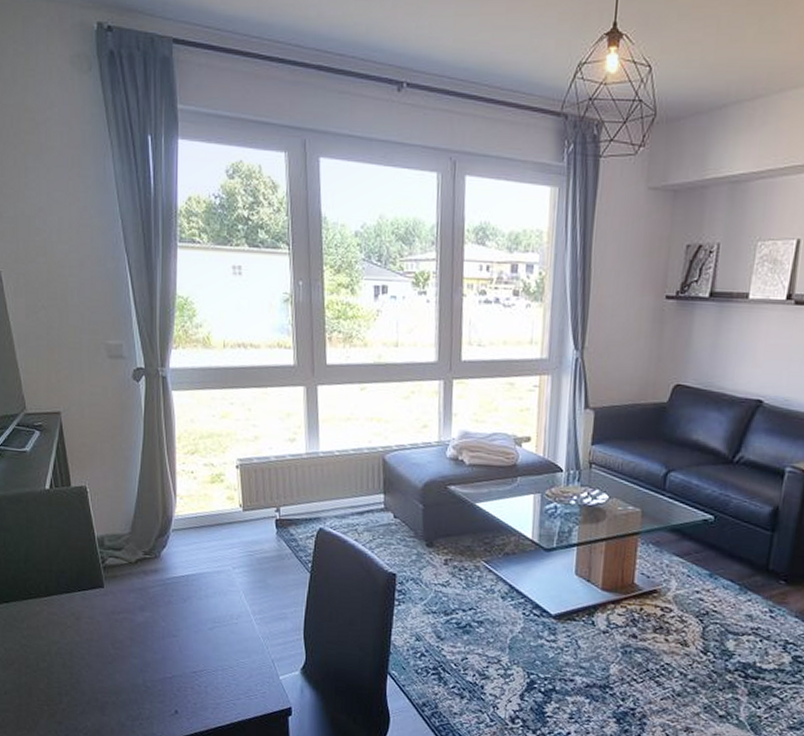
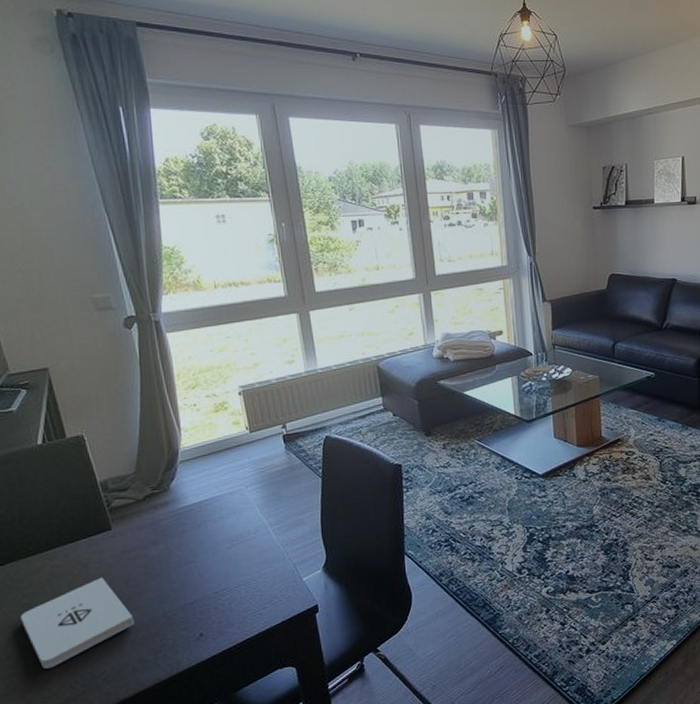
notepad: none [19,633,117,712] -> present [21,577,134,669]

